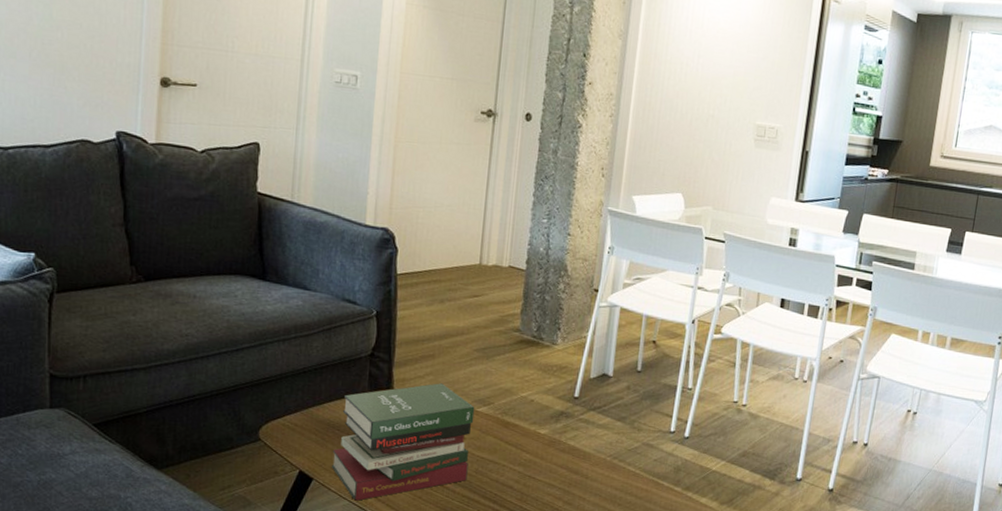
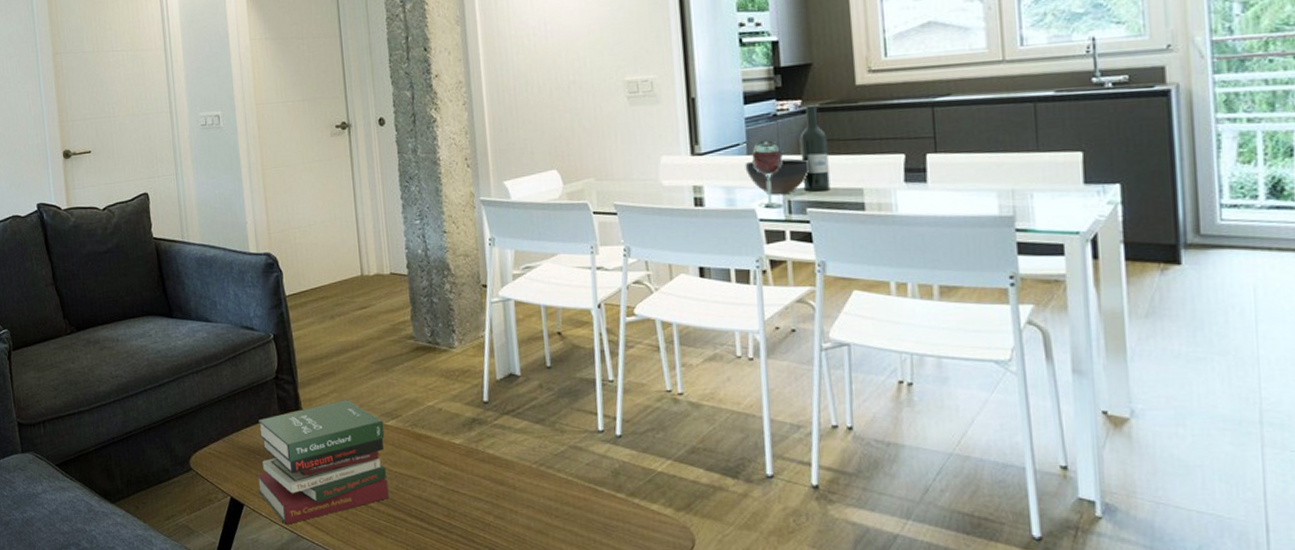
bowl: none [834,214,883,247] -> present [744,158,810,195]
wineglass: none [837,198,865,257] -> present [752,140,783,208]
wine bottle: none [874,176,900,251] -> present [799,105,831,193]

